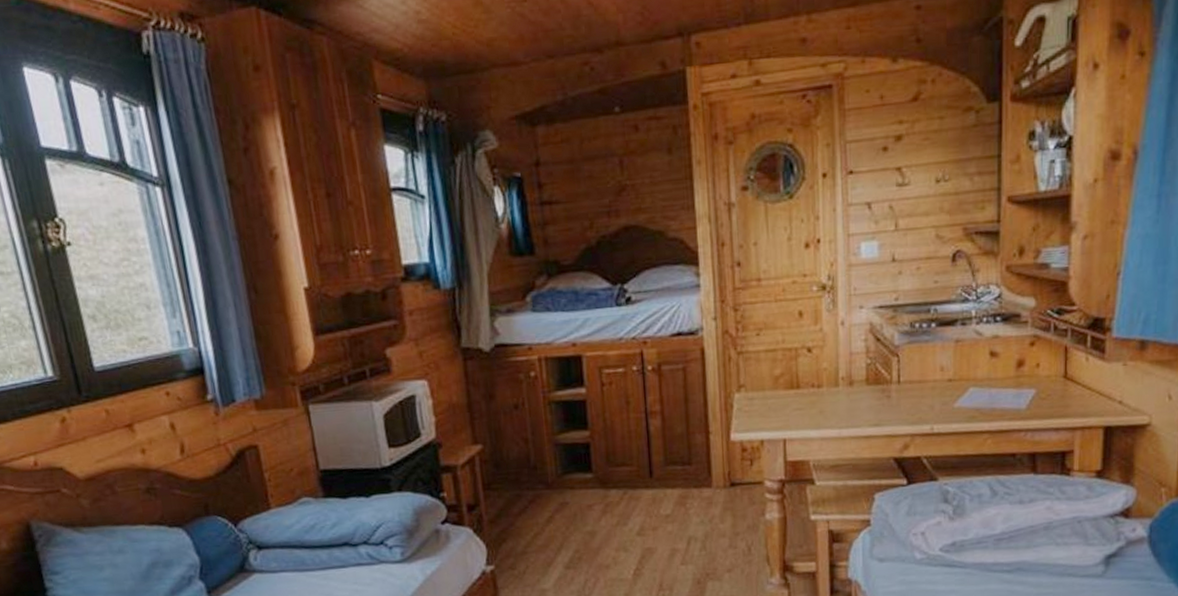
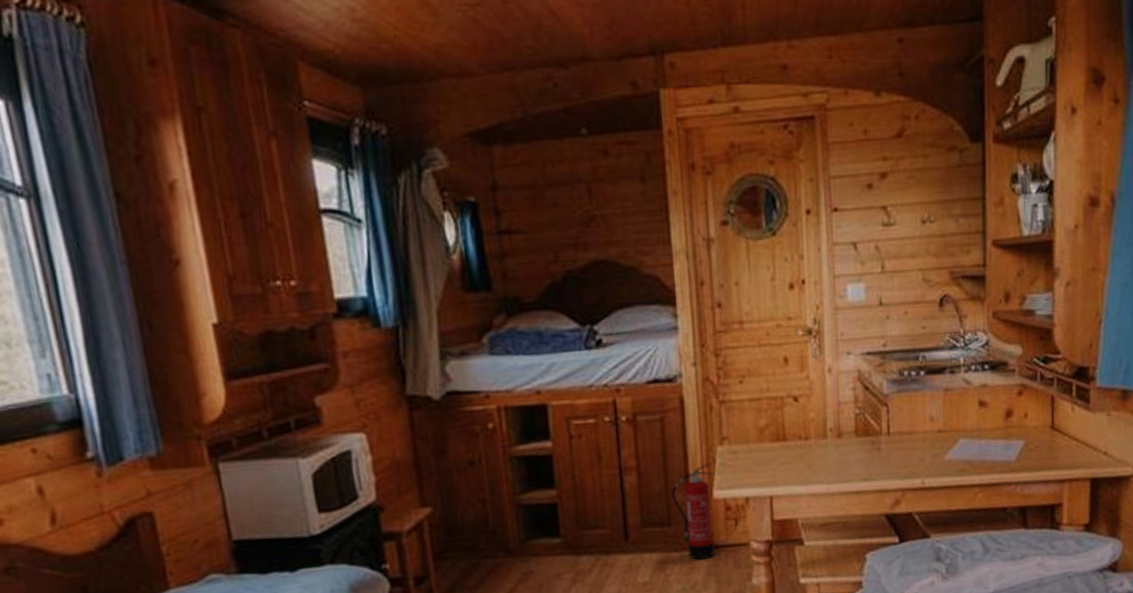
fire extinguisher: none [692,408,732,496] -> present [671,462,715,560]

